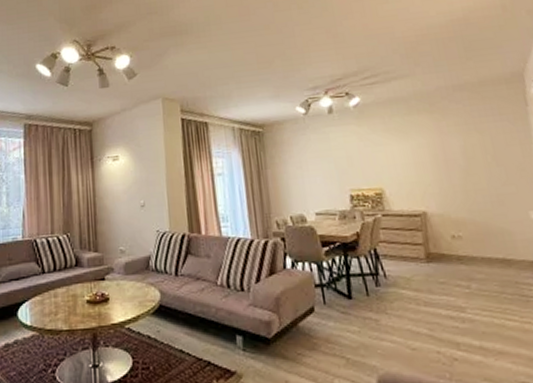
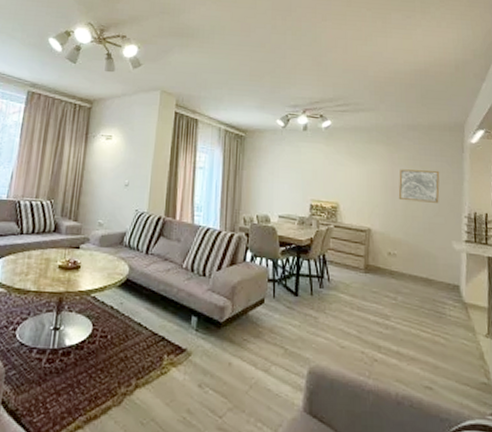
wall art: none [451,132,506,174] -> present [398,169,440,203]

